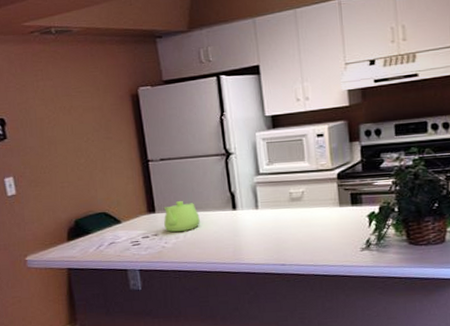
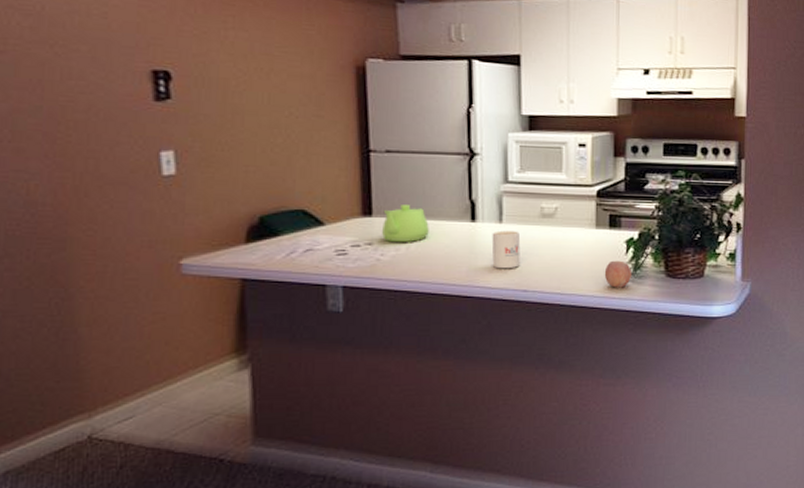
mug: none [250,214,277,248] -> present [491,230,521,269]
fruit: none [351,233,377,258] -> present [604,260,633,288]

